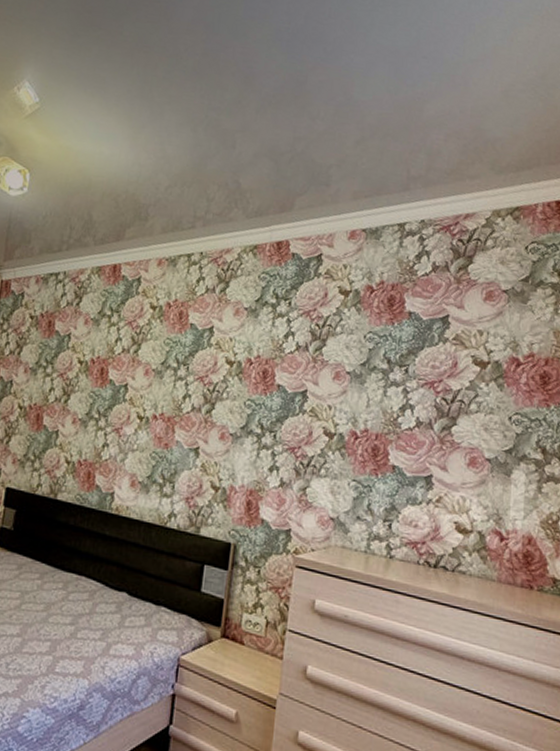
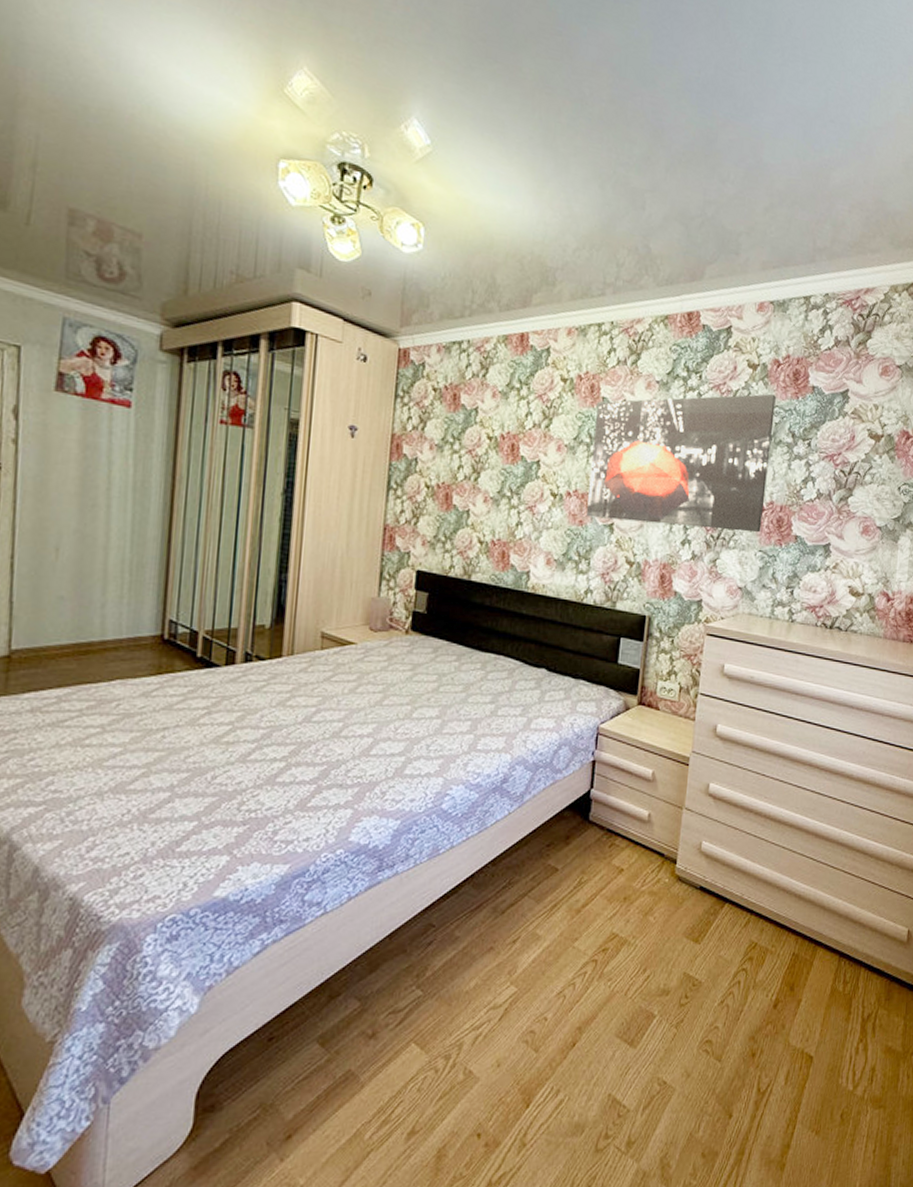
wall art: none [172,319,369,462] -> present [587,393,776,533]

